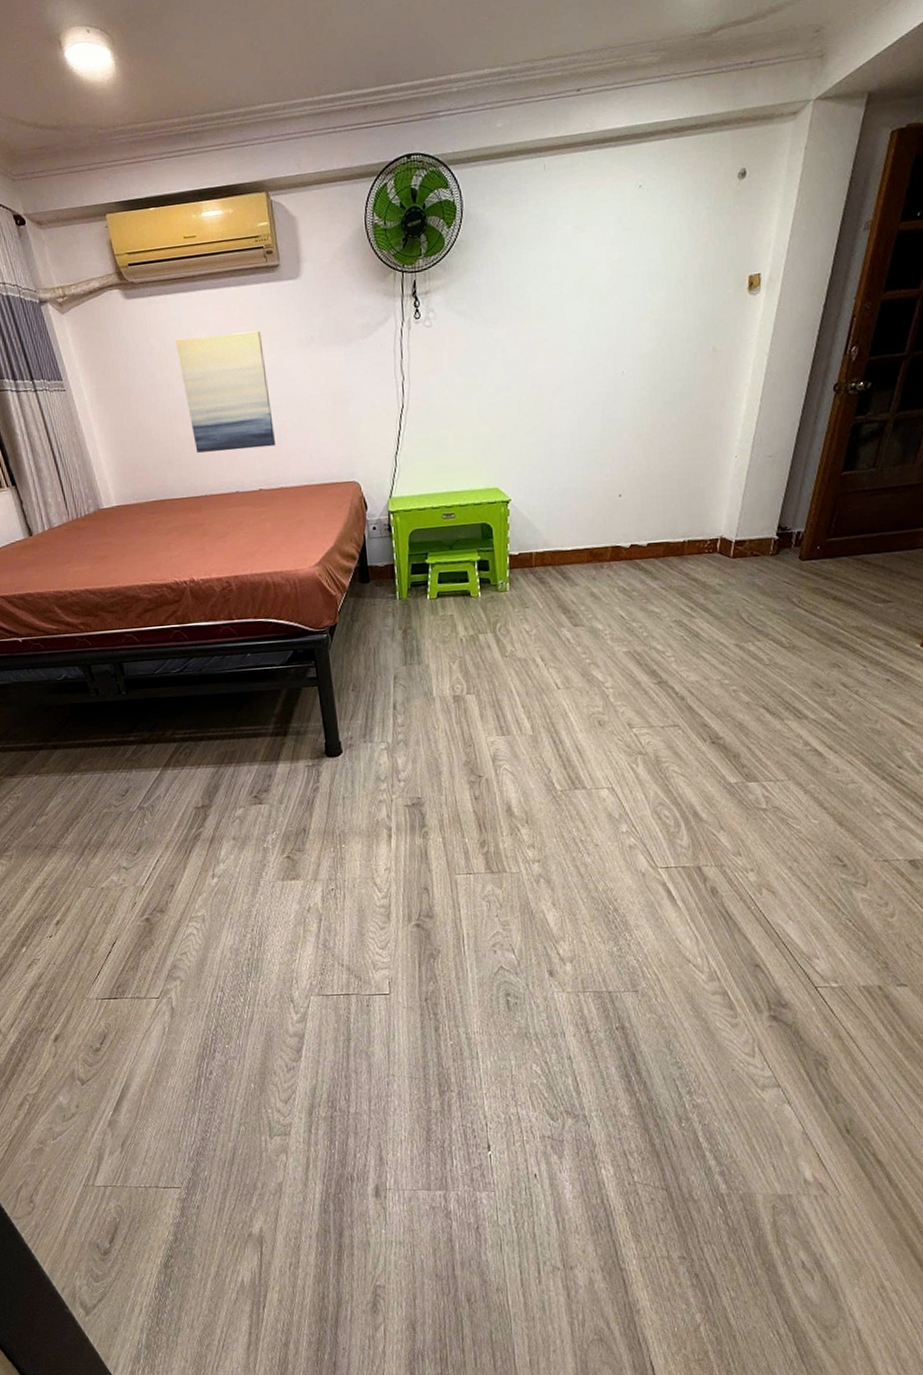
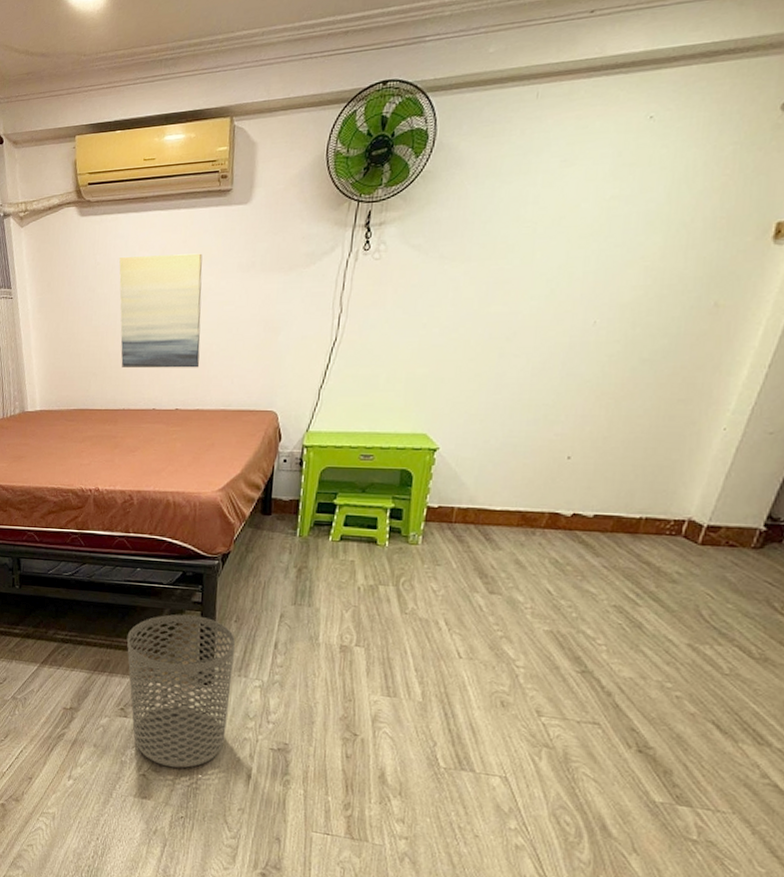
waste bin: none [248,691,362,843] -> present [126,614,235,768]

